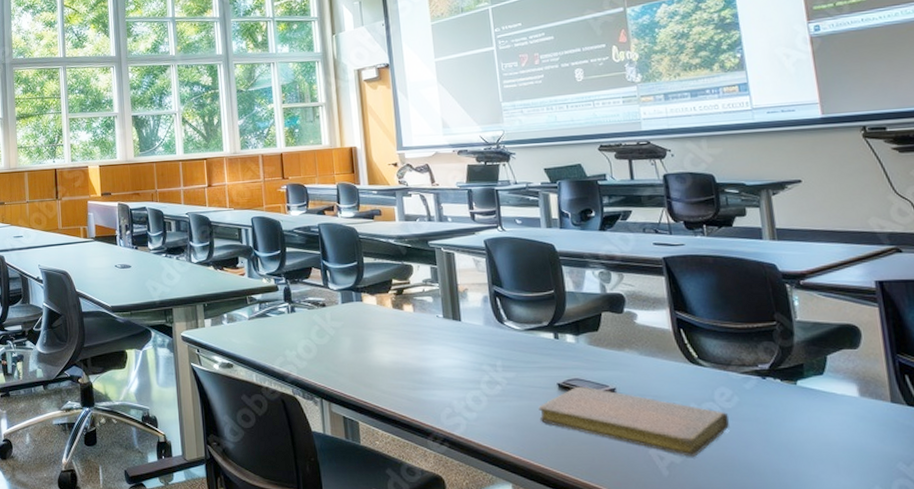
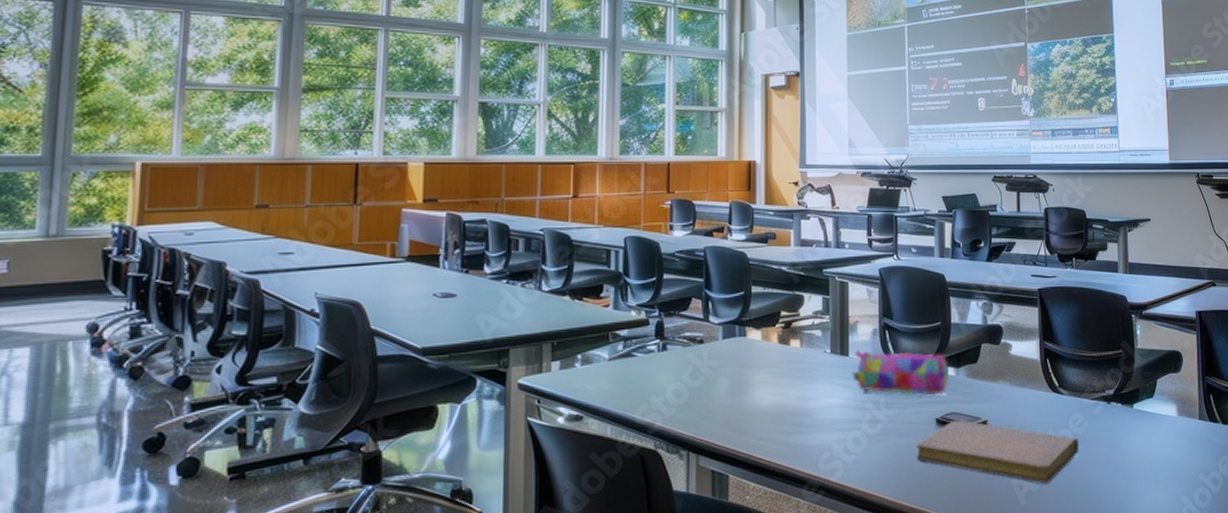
pencil case: none [466,316,568,361] -> present [852,350,949,396]

